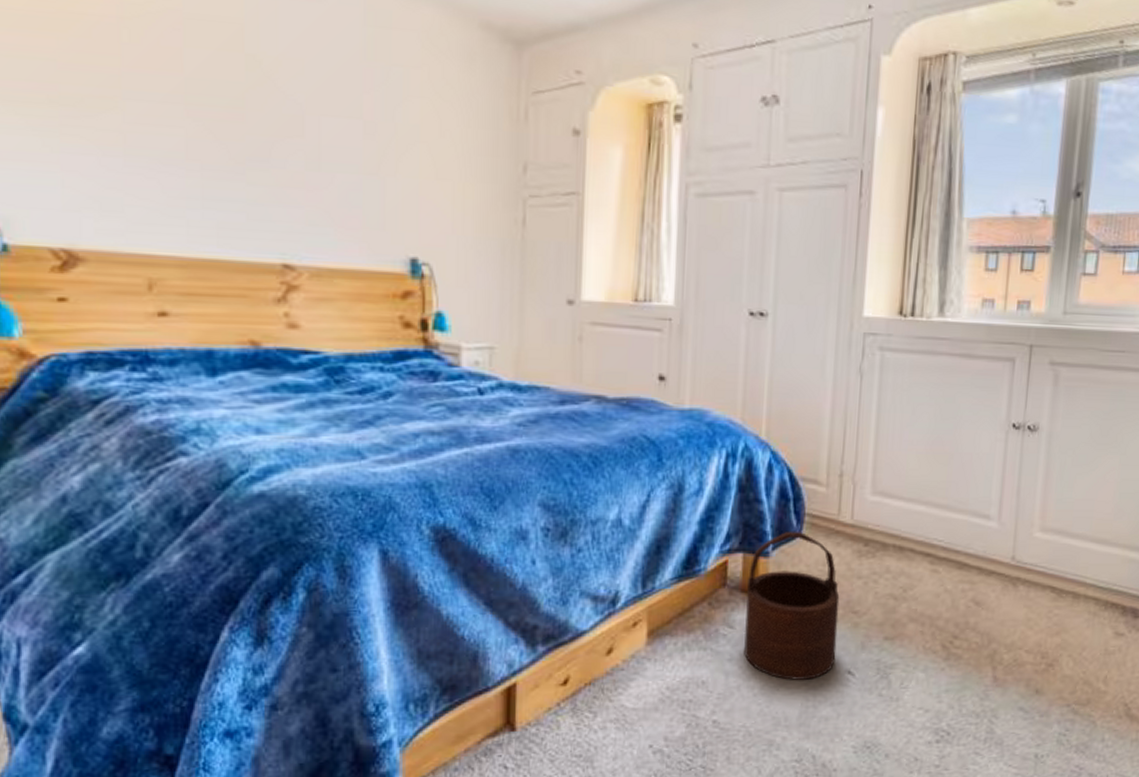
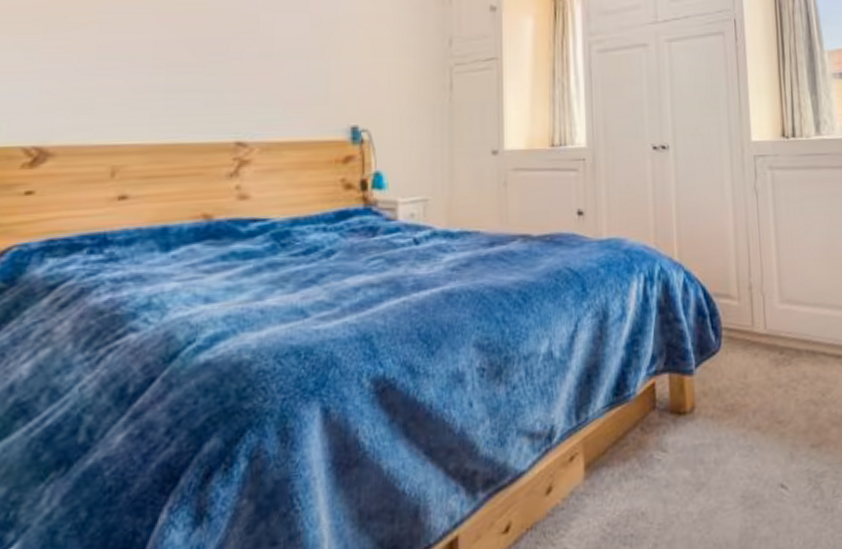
wooden bucket: present [744,532,840,680] -> none [675,346,768,501]

